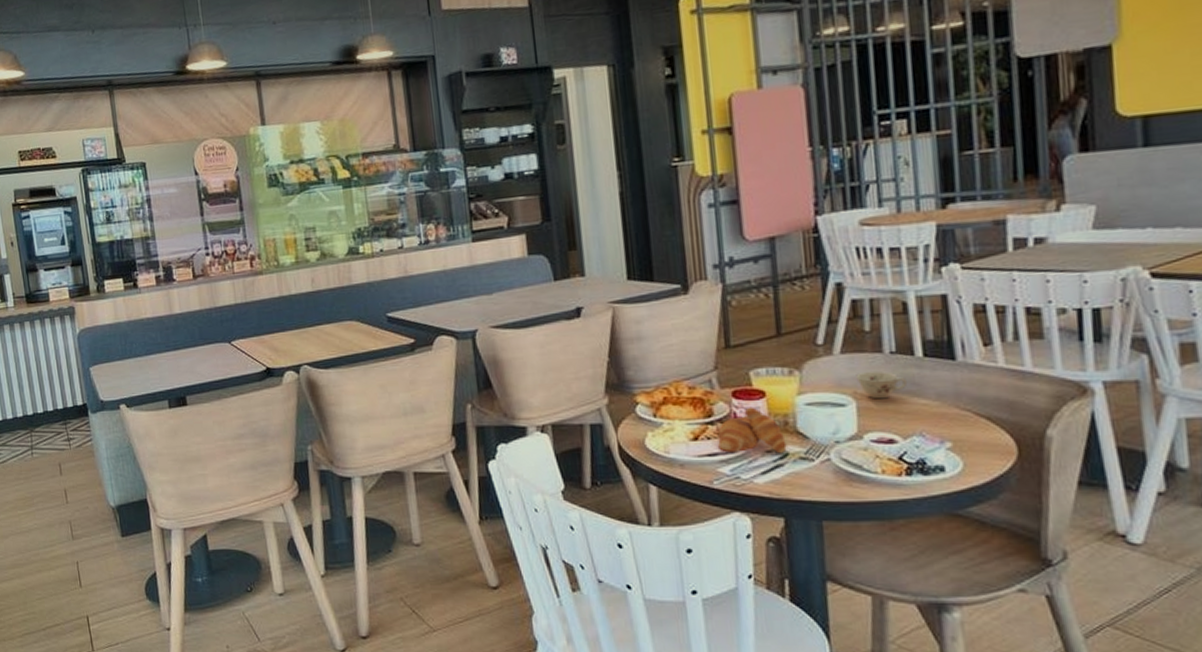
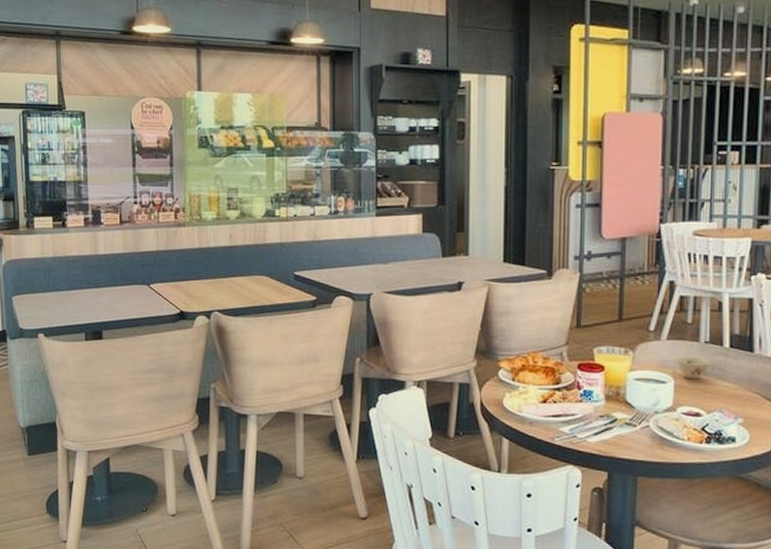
croissant: present [718,407,787,454] -> none [562,378,616,419]

